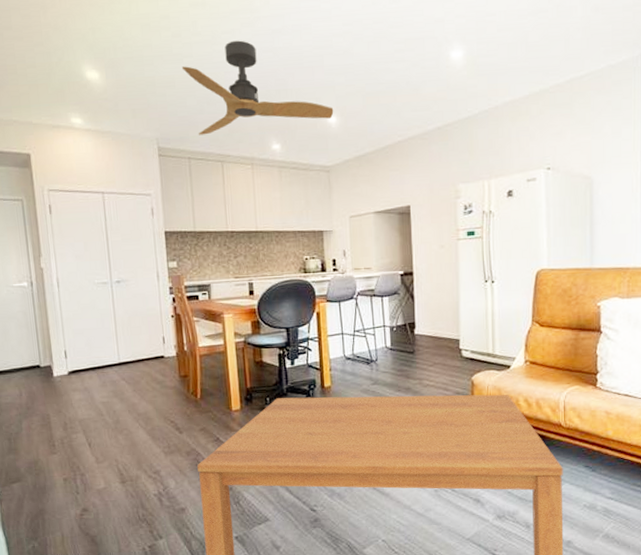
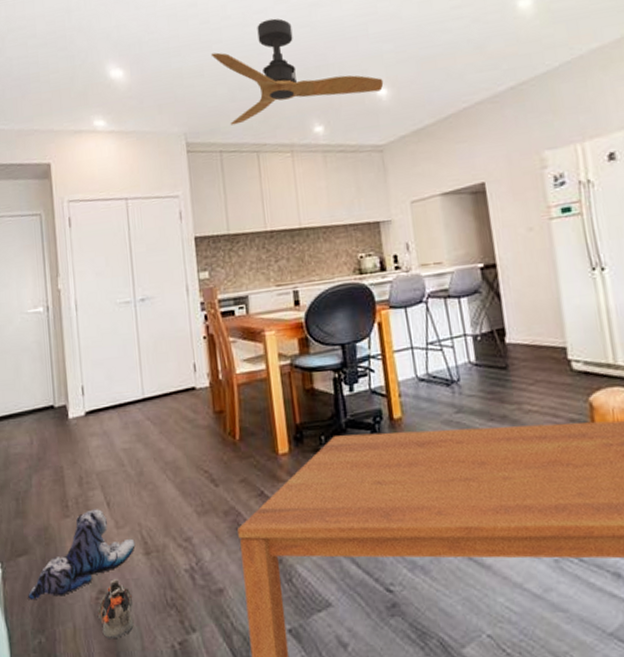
plush toy: none [22,448,113,515] -> present [28,509,135,599]
shoe: none [82,501,112,544] -> present [98,579,134,640]

